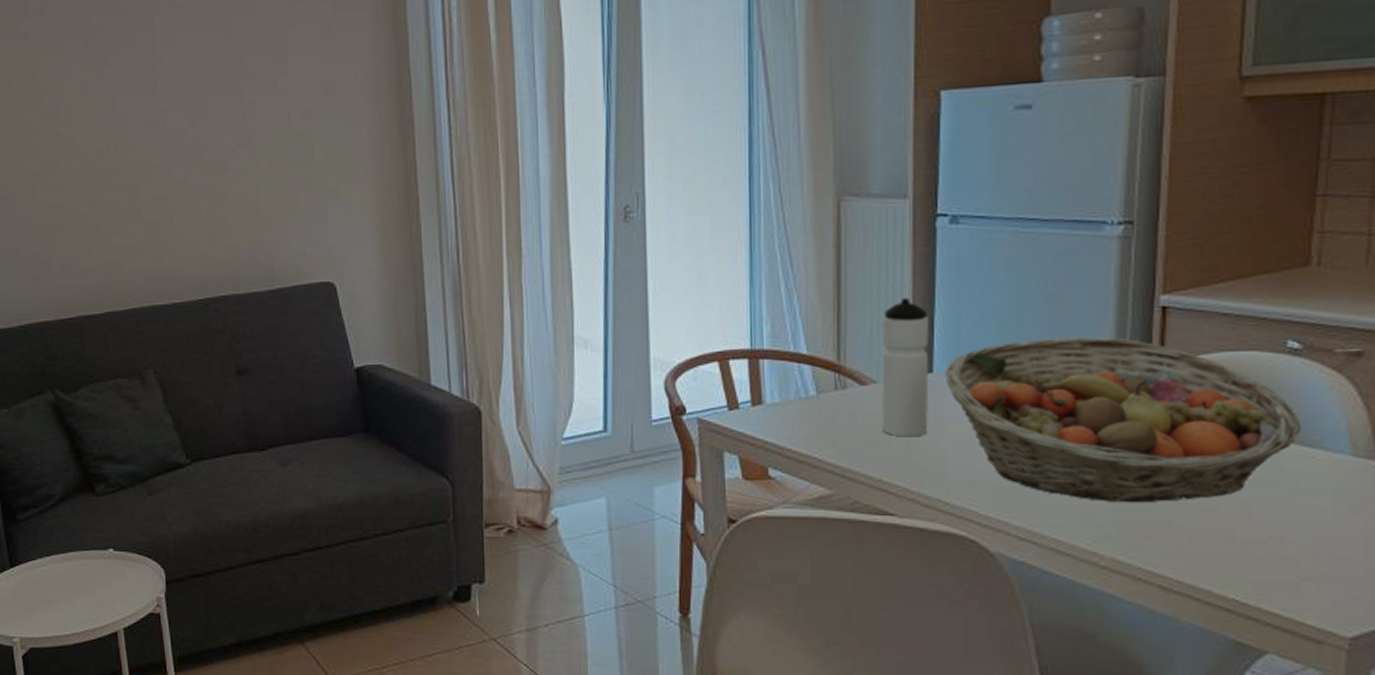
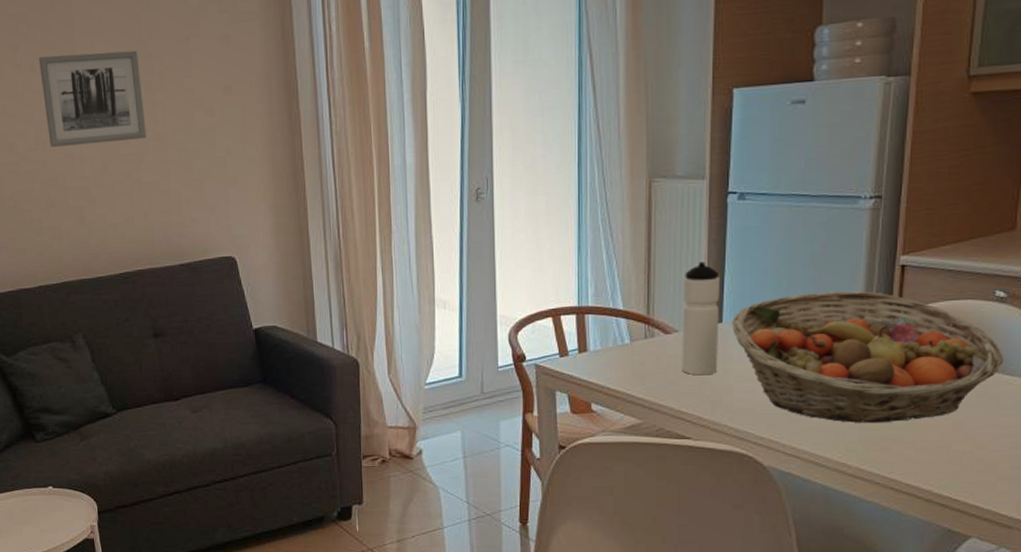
wall art: none [113,44,234,153] -> present [39,50,147,147]

